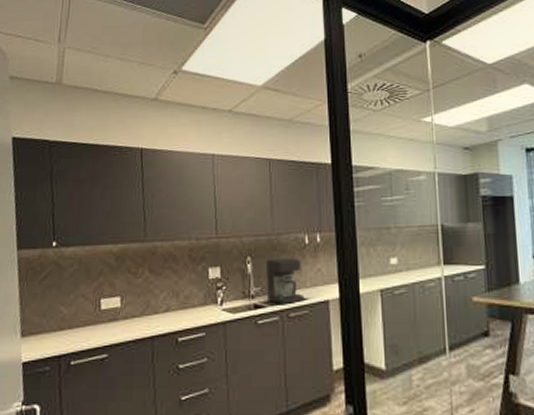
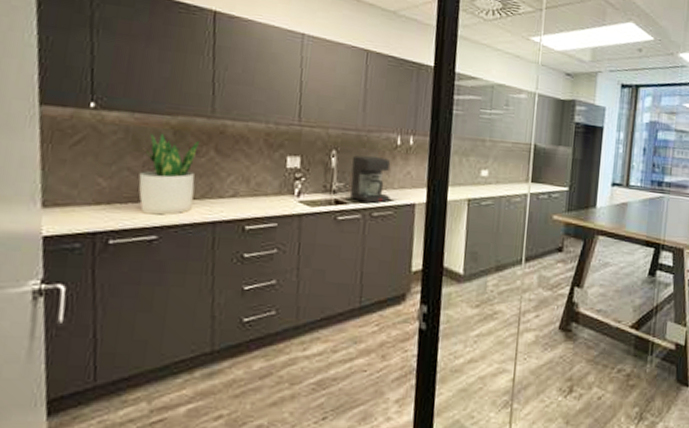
planter: none [91,261,136,335] -> present [138,133,199,216]

